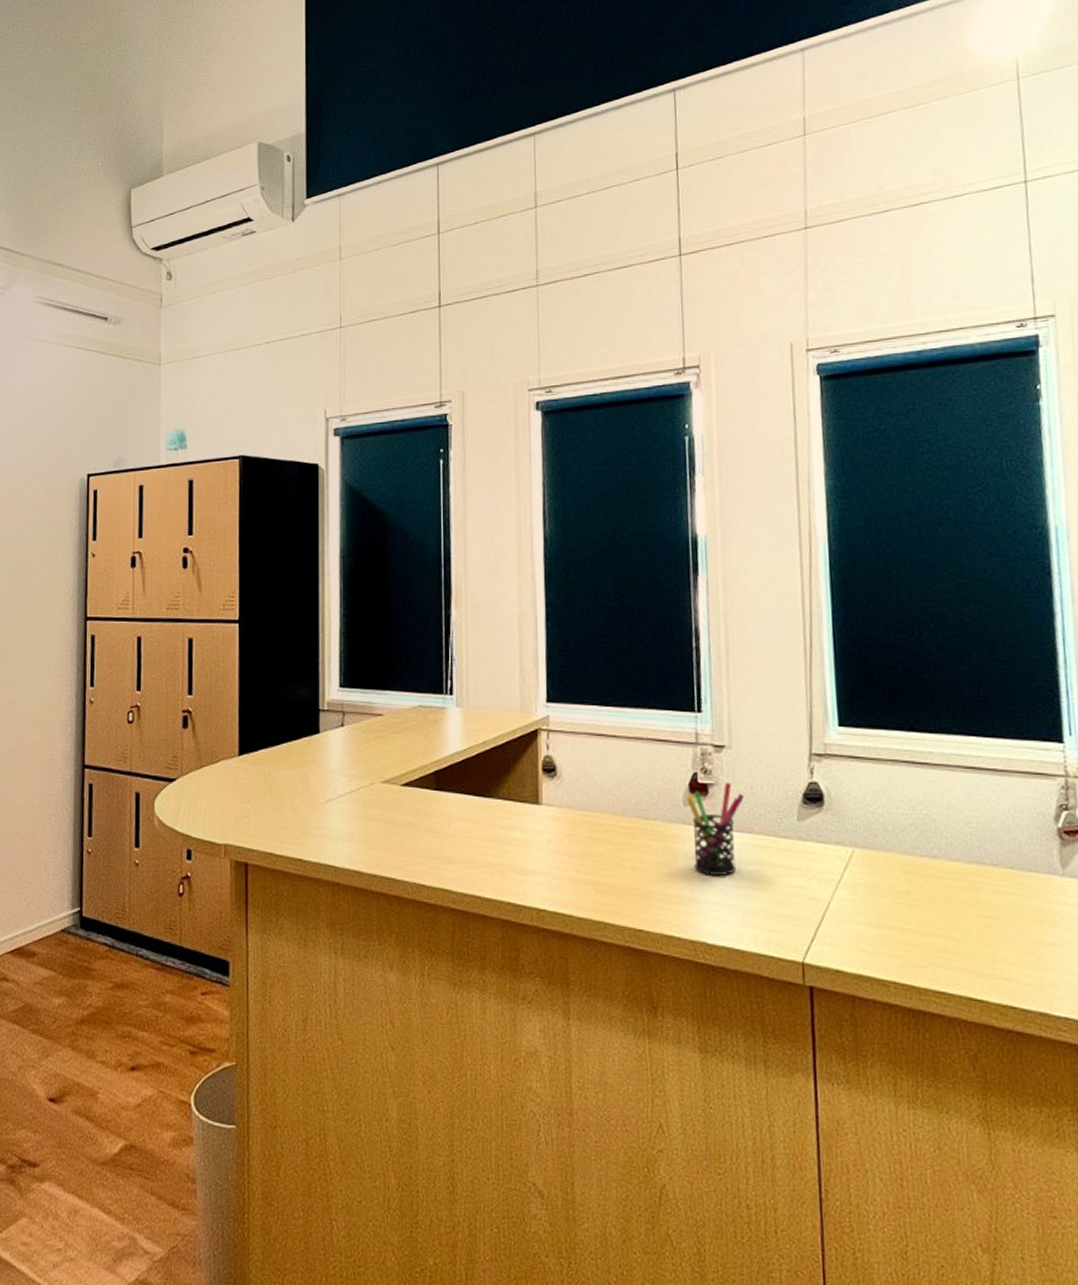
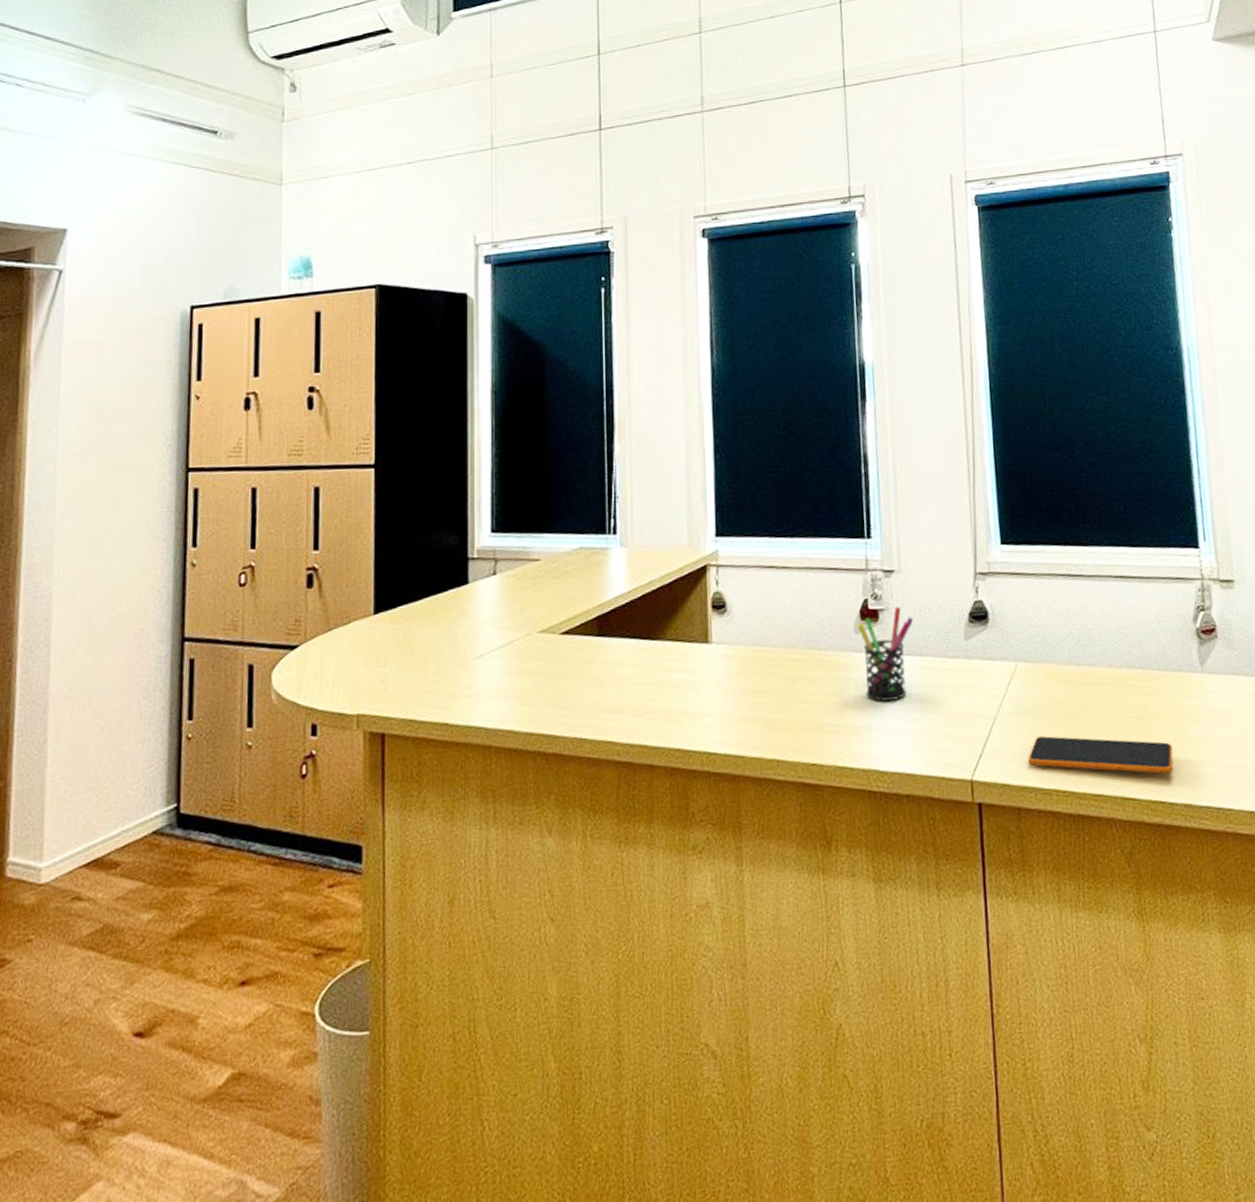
smartphone: none [863,926,1028,978] -> present [1027,736,1174,774]

